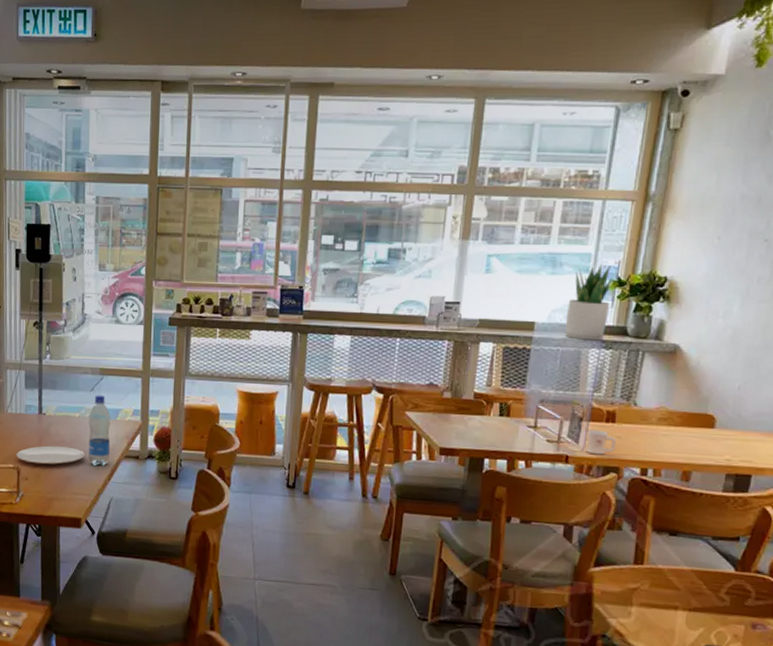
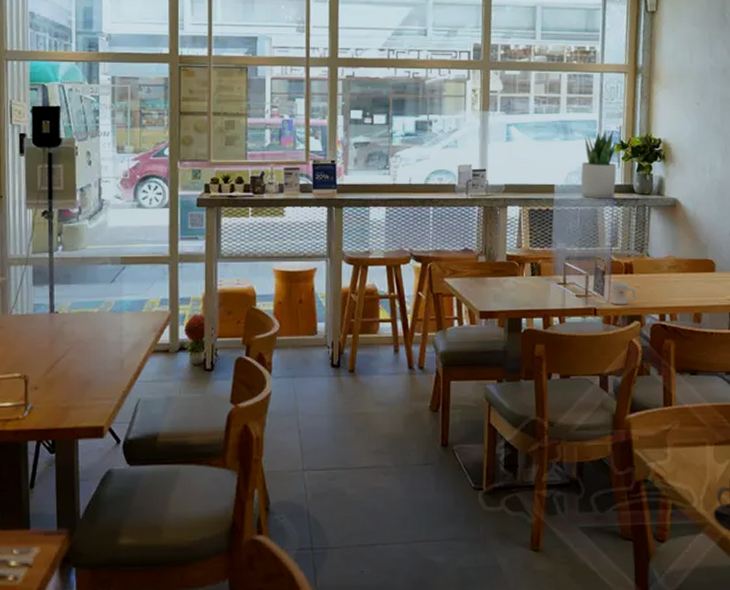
plate: present [16,445,84,465] -> none [23,347,106,370]
bottle: present [88,395,111,466] -> none [109,286,136,365]

